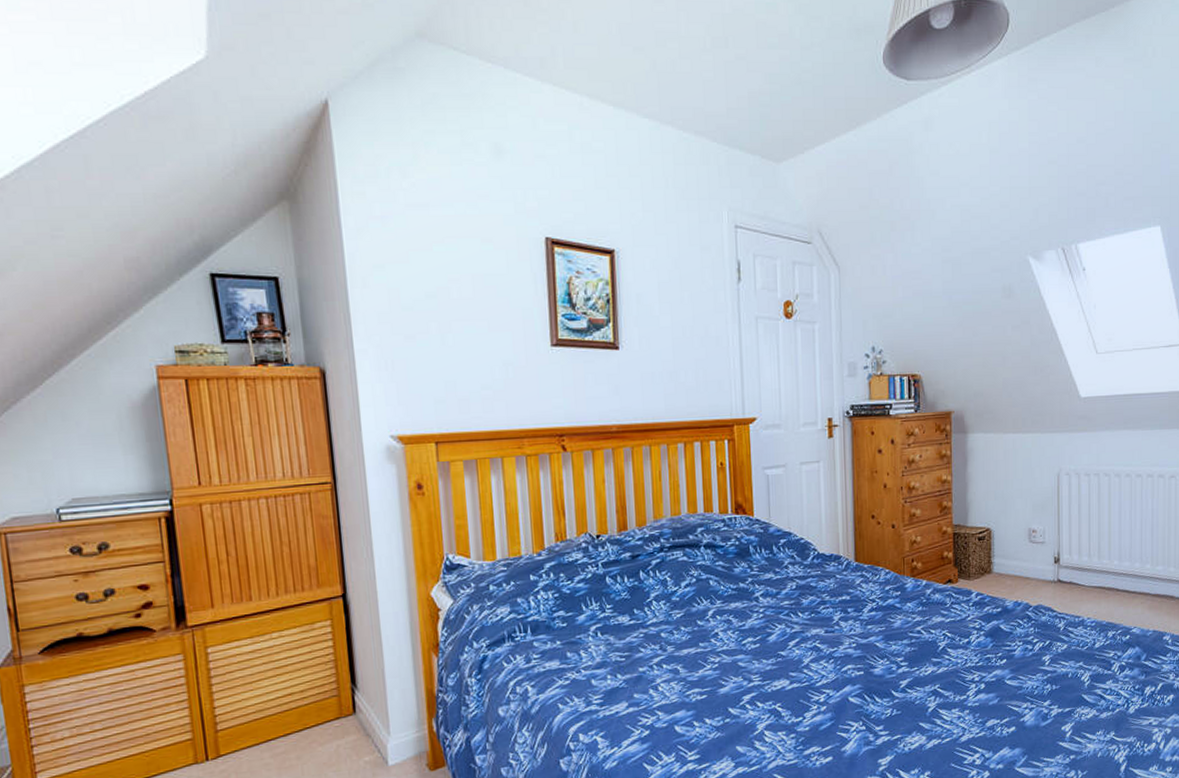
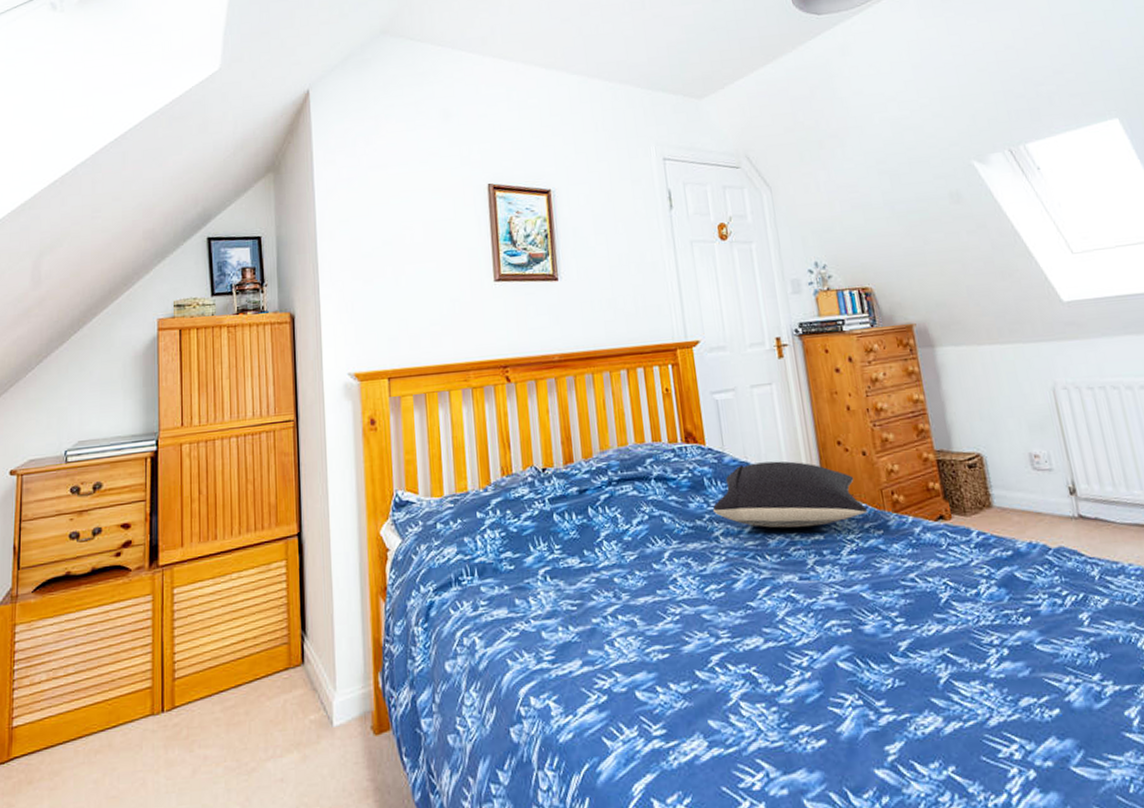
pillow: none [756,531,890,590] -> present [713,461,868,528]

